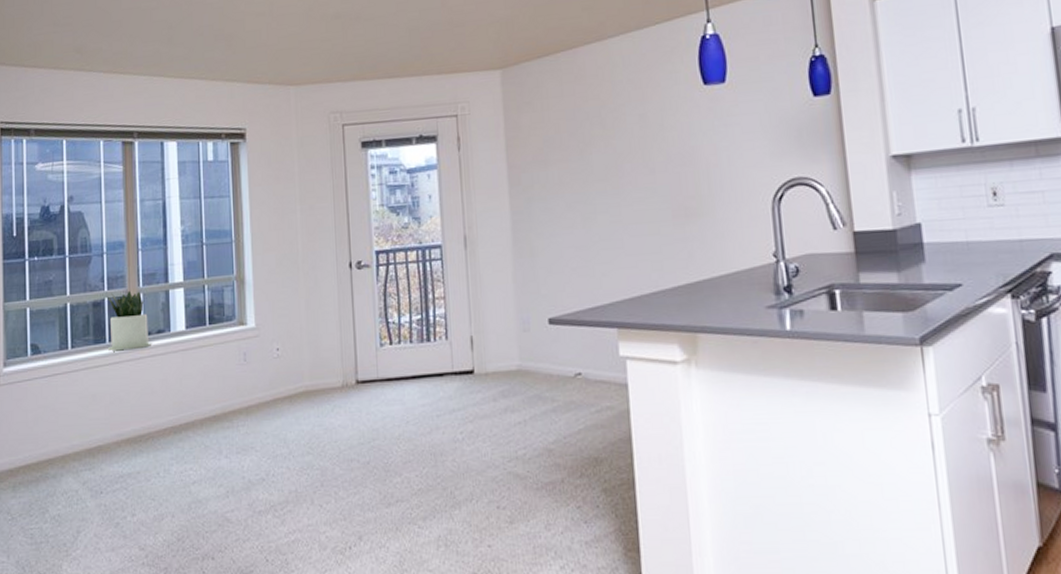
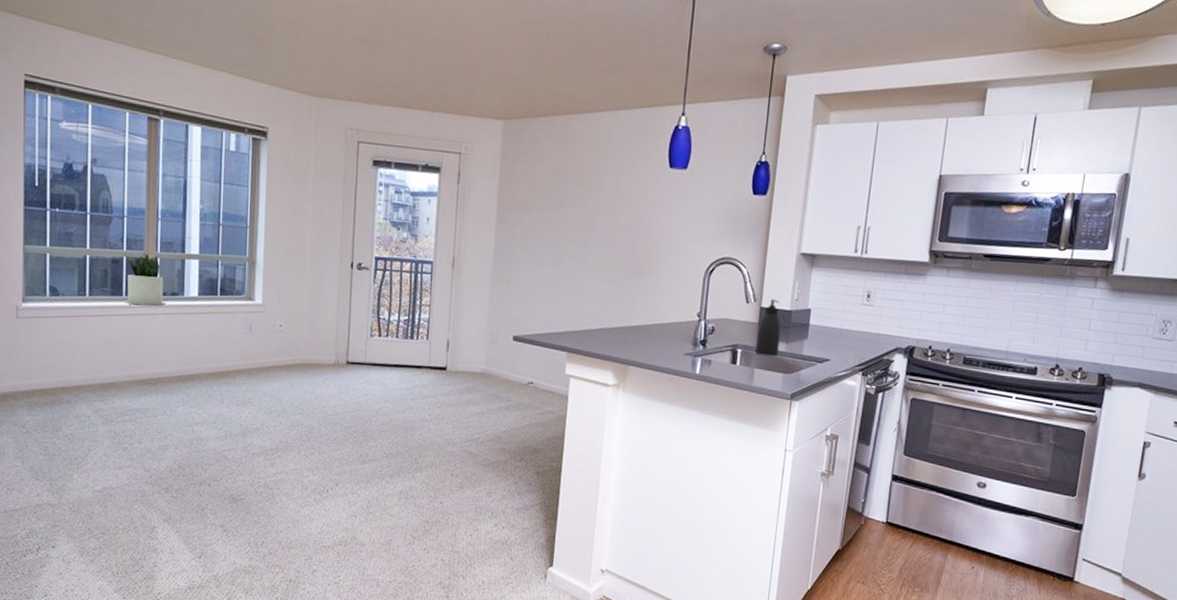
soap dispenser: none [856,219,890,294] -> present [754,299,781,357]

